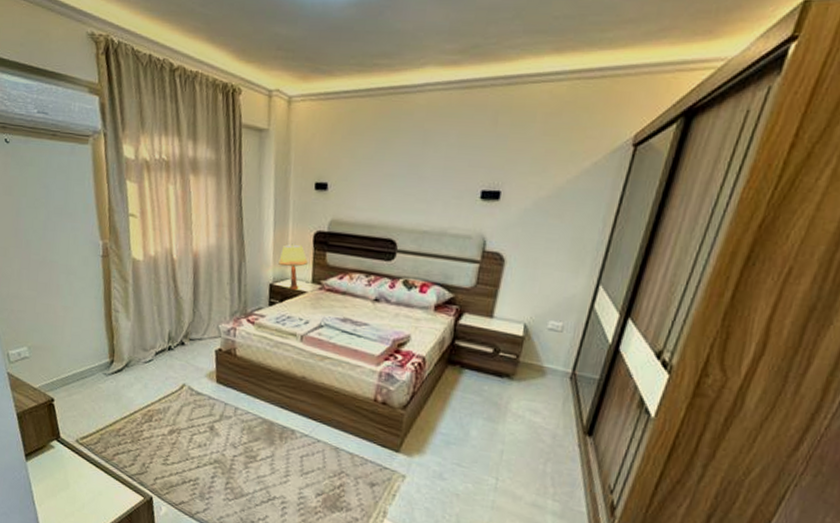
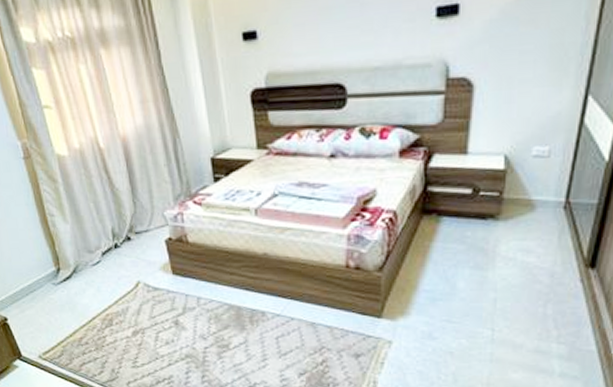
table lamp: present [278,244,309,290] -> none [216,107,250,161]

